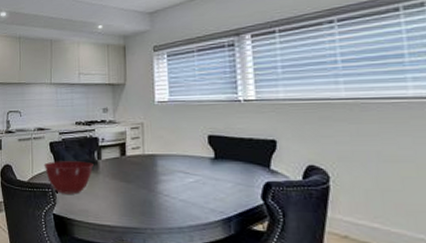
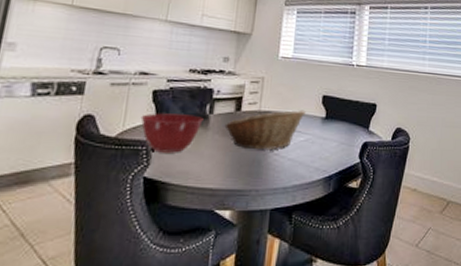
fruit basket: none [113,151,192,191] -> present [224,109,306,150]

